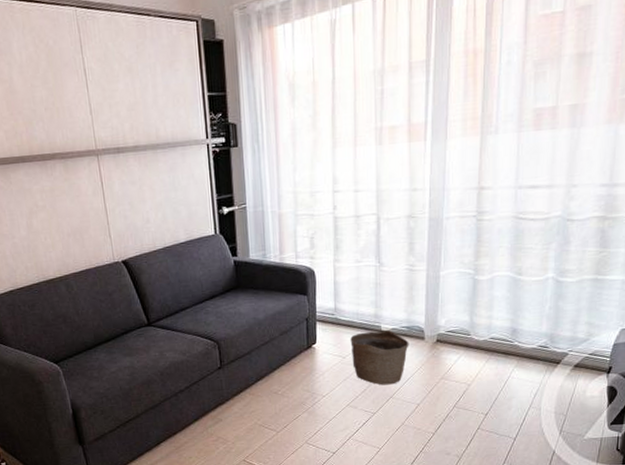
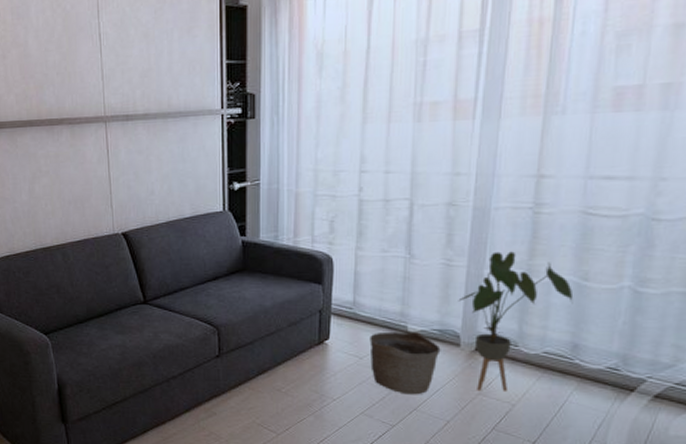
house plant: none [421,254,511,376] -> present [458,251,574,392]

